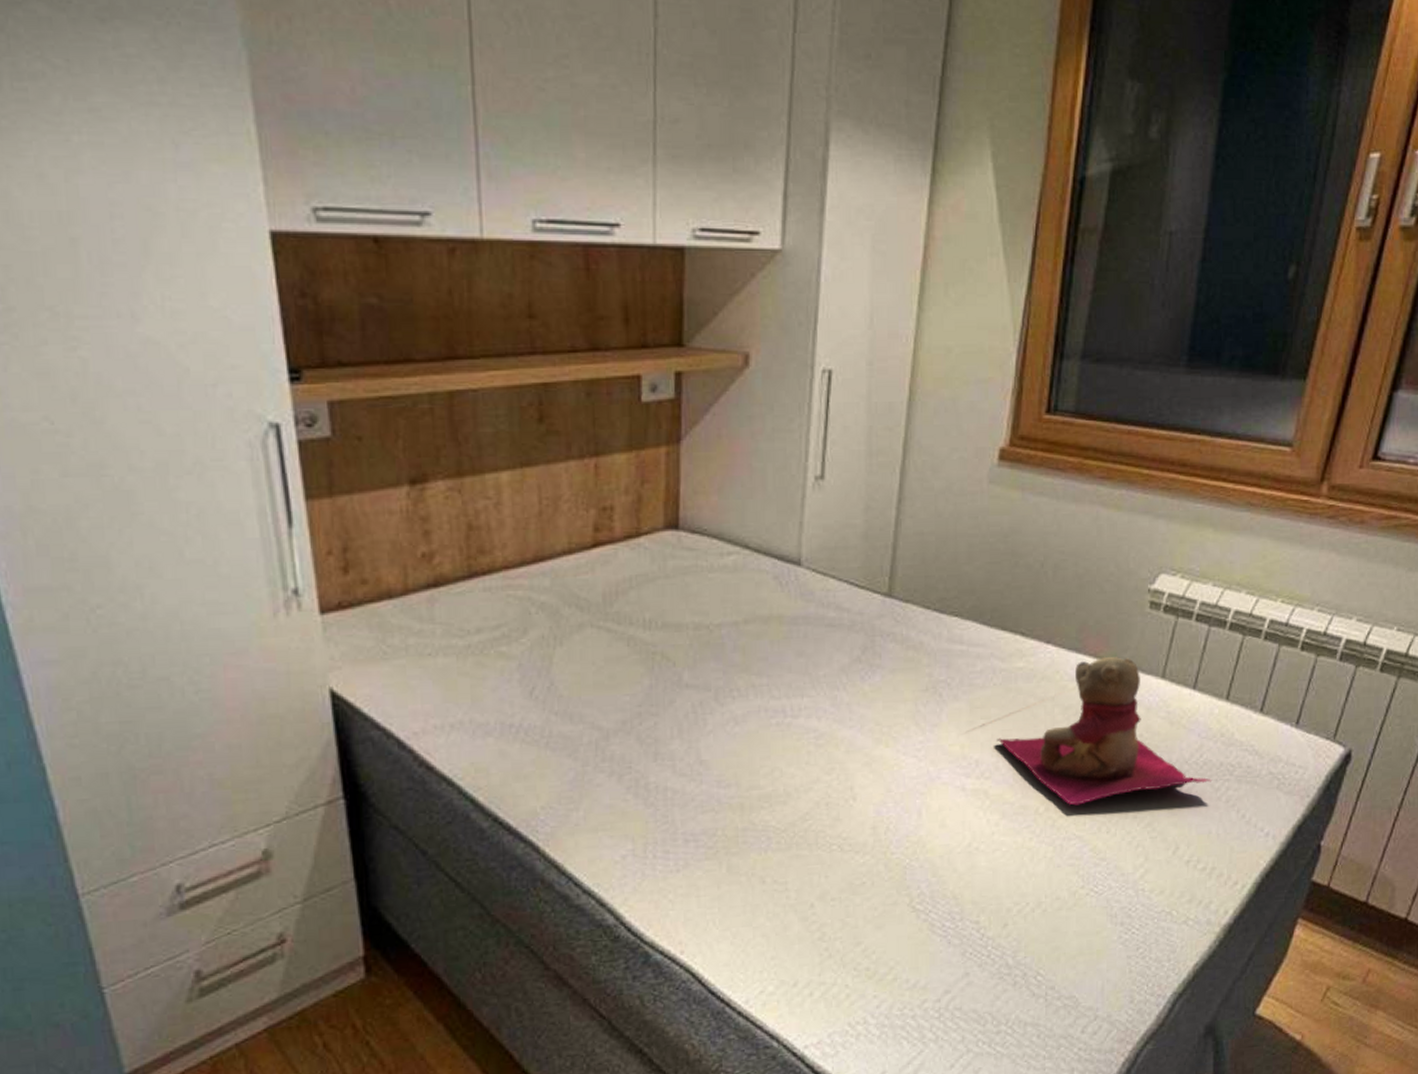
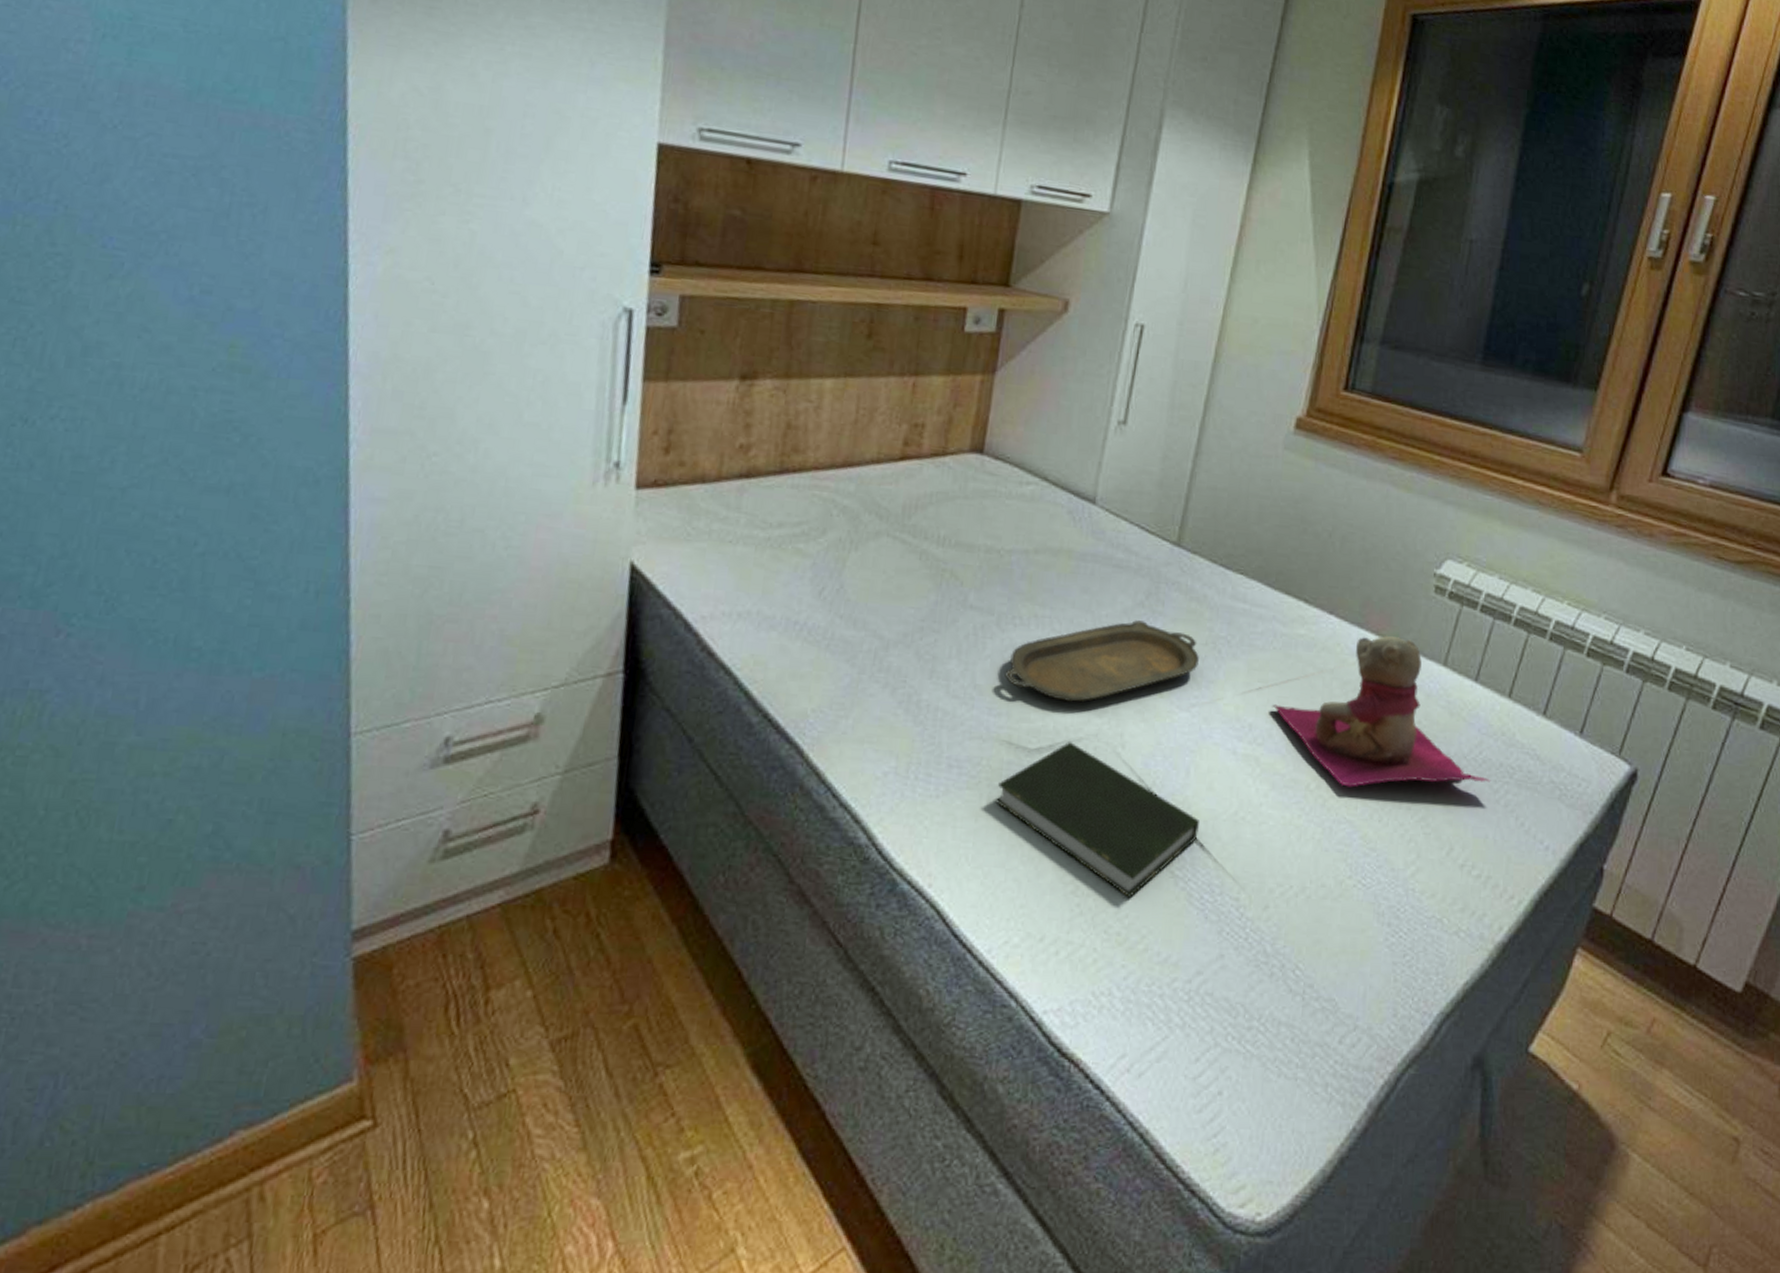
serving tray: none [729,676,921,764] -> present [1004,620,1199,702]
book: none [735,802,935,937] -> present [995,742,1199,899]

